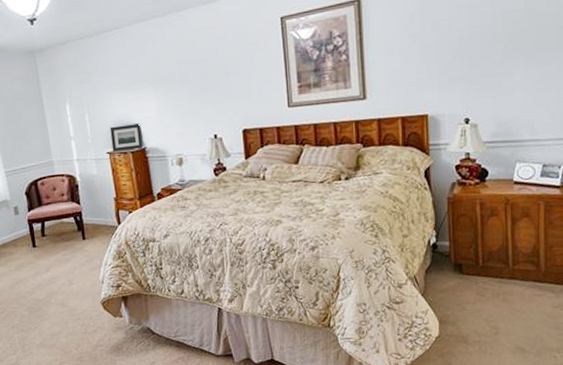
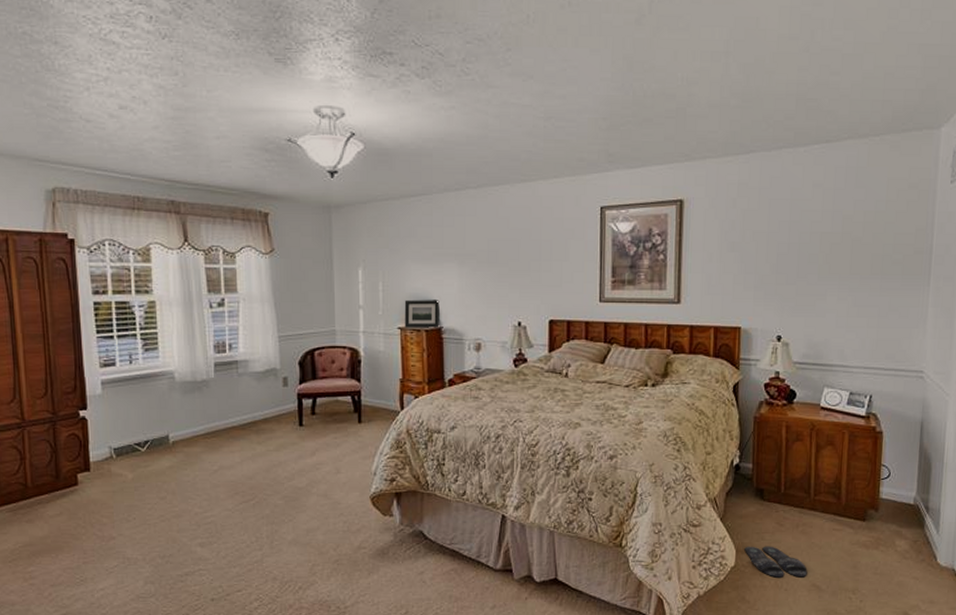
slippers: none [447,315,511,344] -> present [744,546,808,578]

